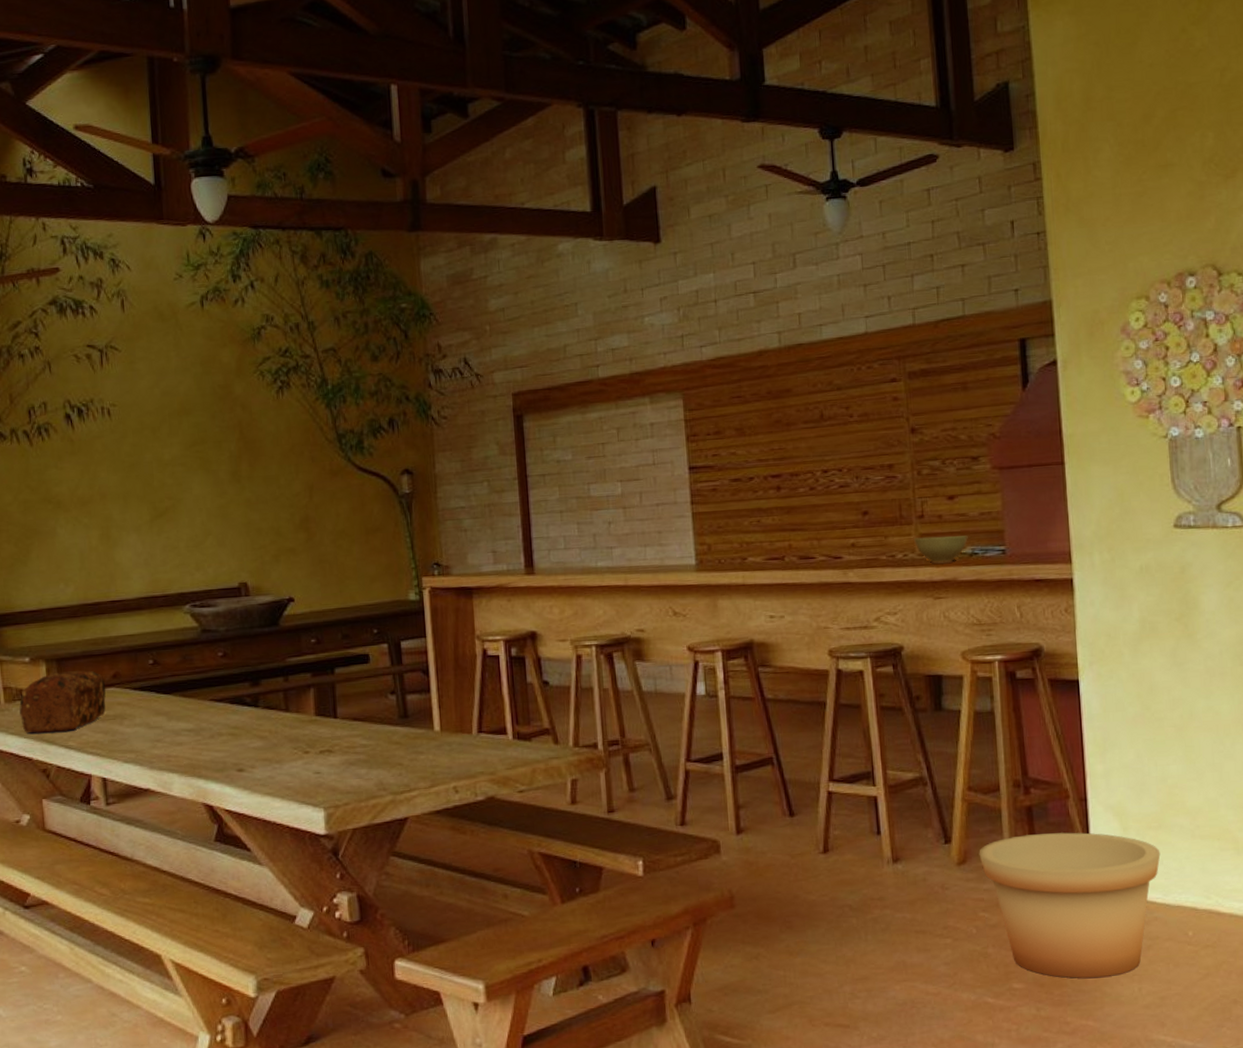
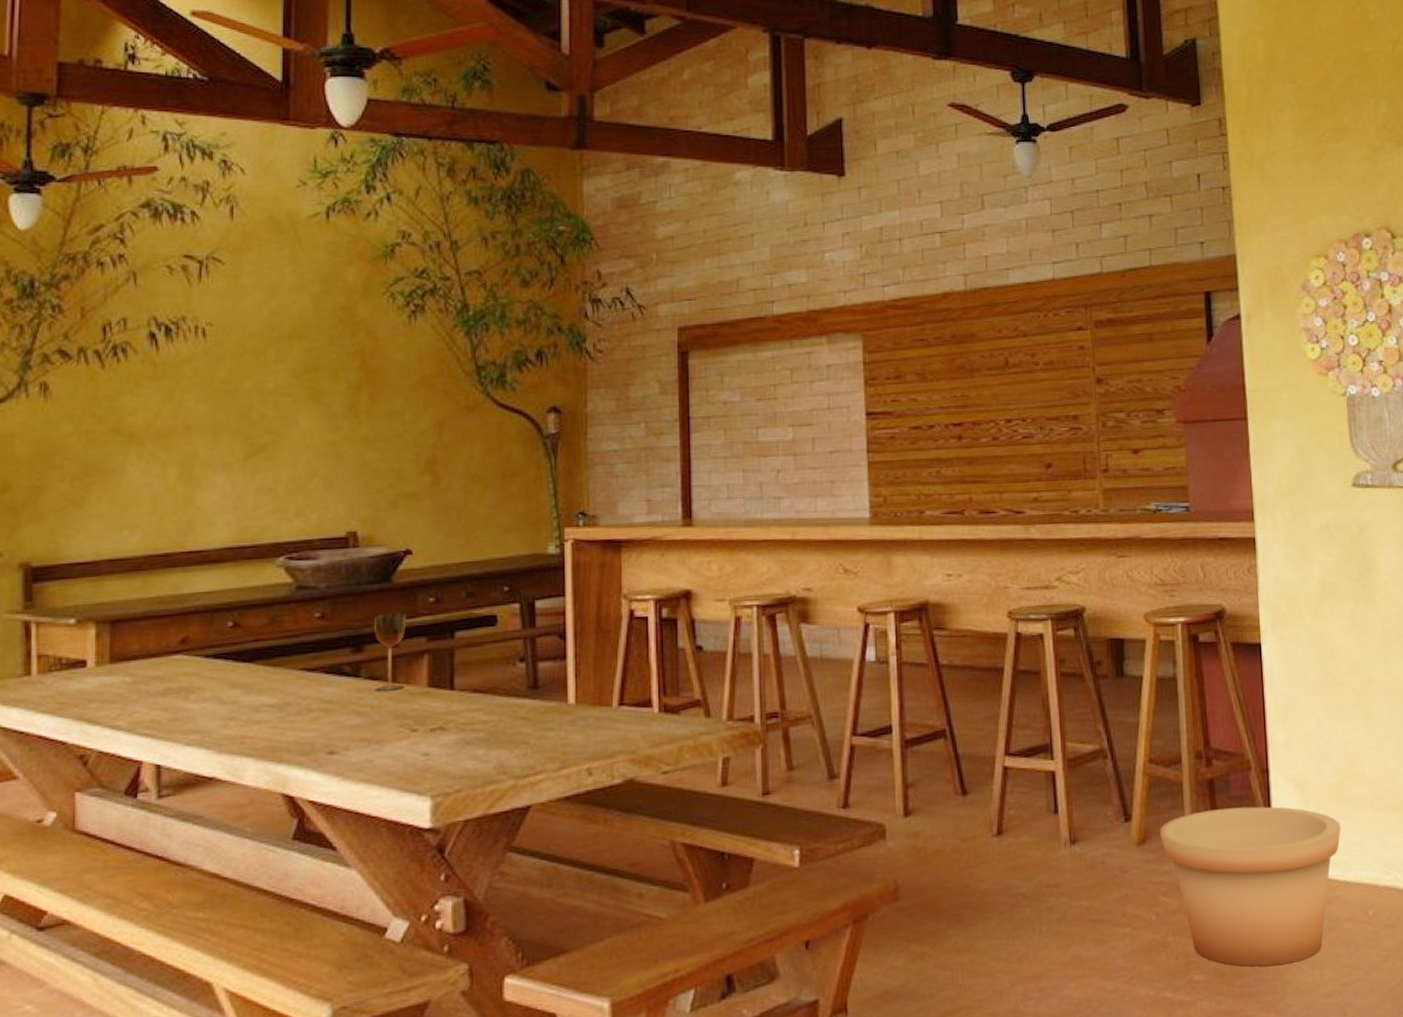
bread loaf: present [19,670,106,733] -> none [56,634,171,711]
wineglass: none [267,652,296,719] -> present [374,612,406,691]
bowl: present [913,535,968,565] -> none [1097,491,1152,522]

